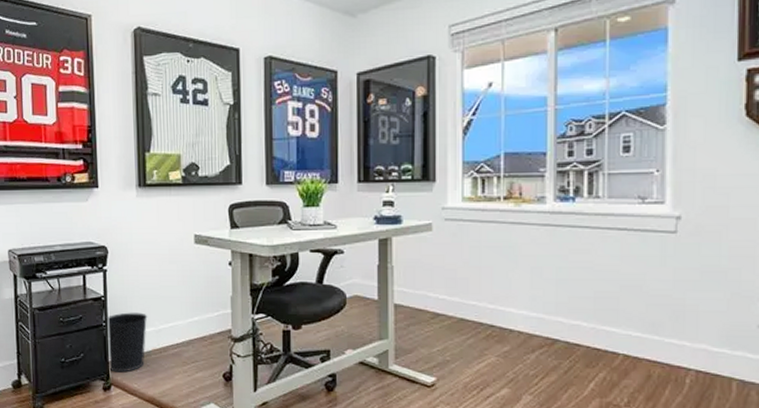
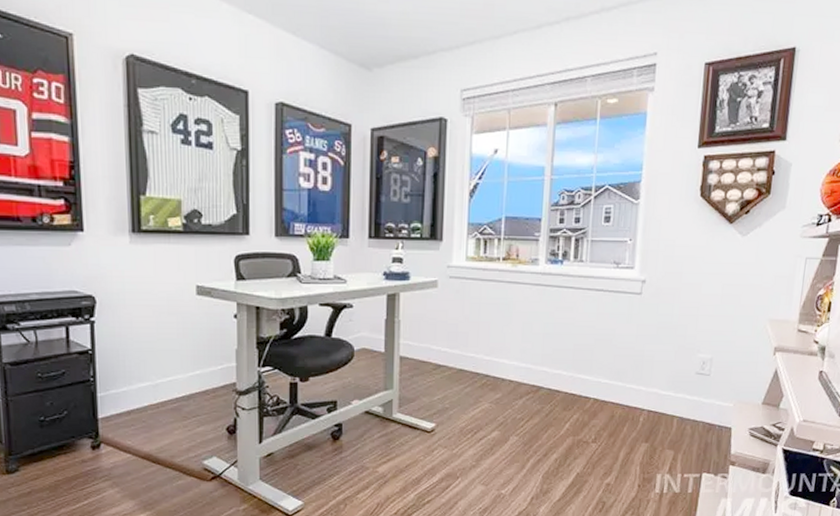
wastebasket: present [106,312,148,373] -> none [94,366,143,429]

